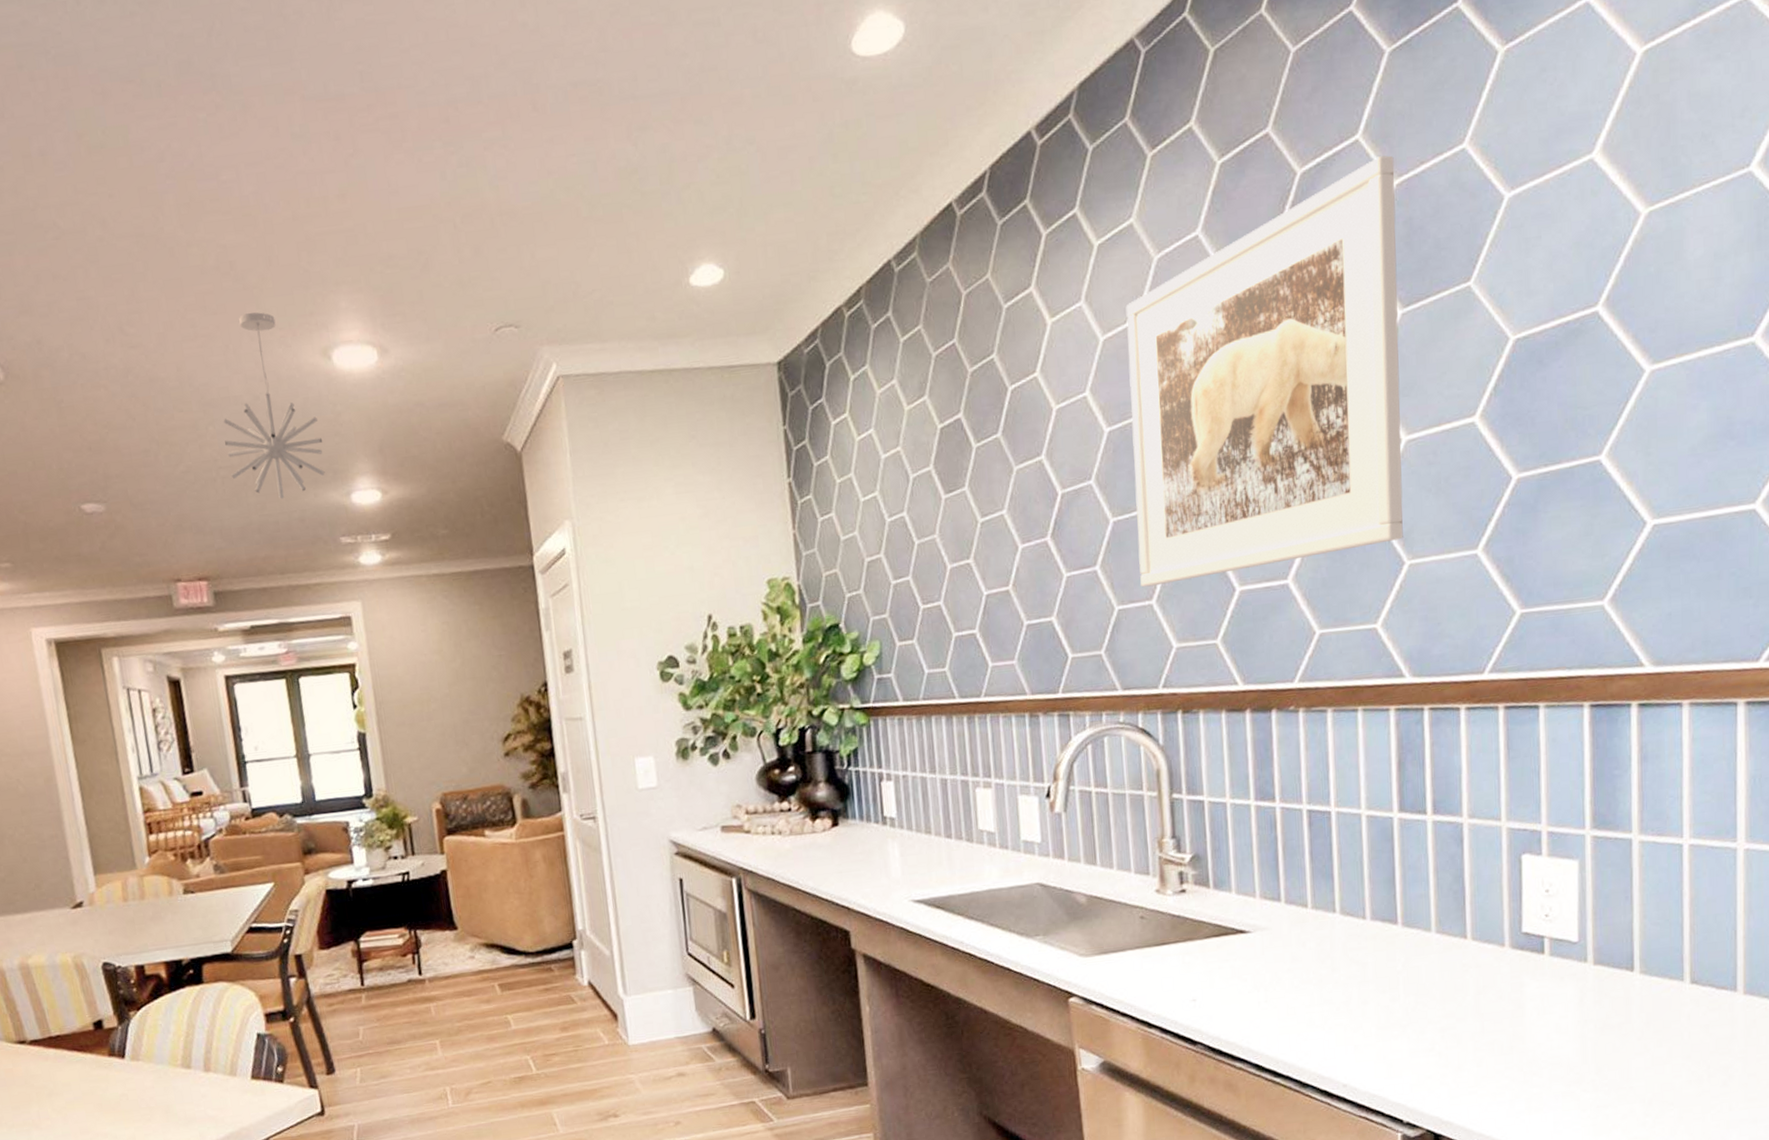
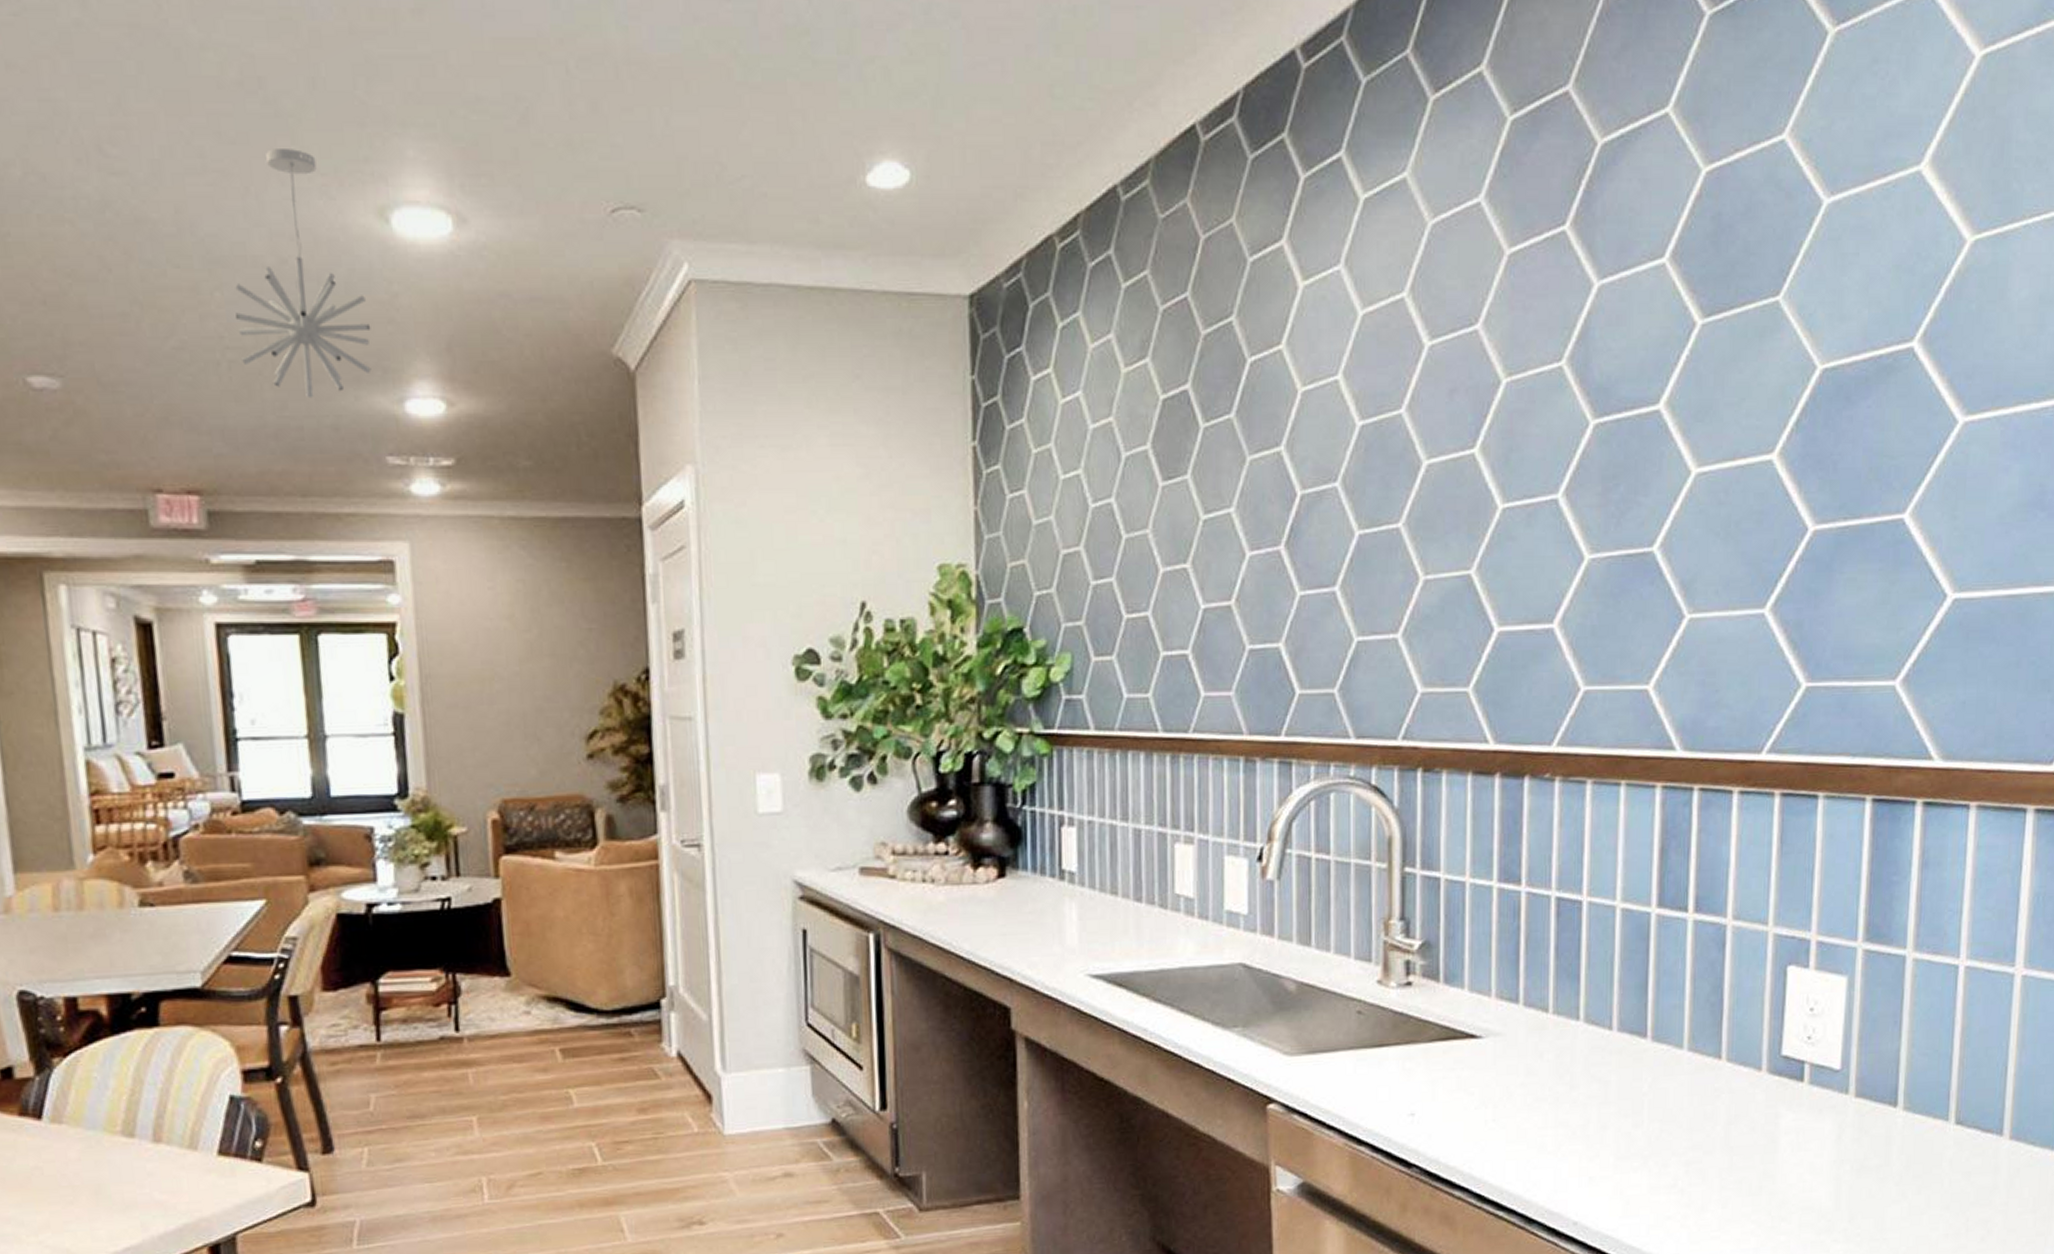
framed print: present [1125,155,1403,588] -> none [1386,136,1706,617]

